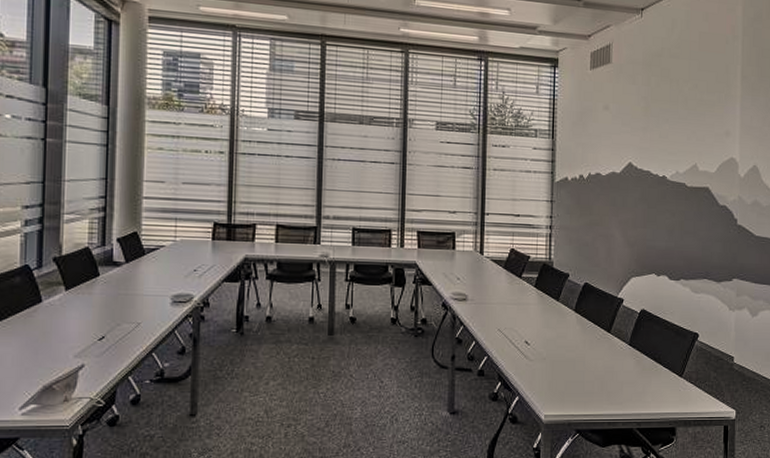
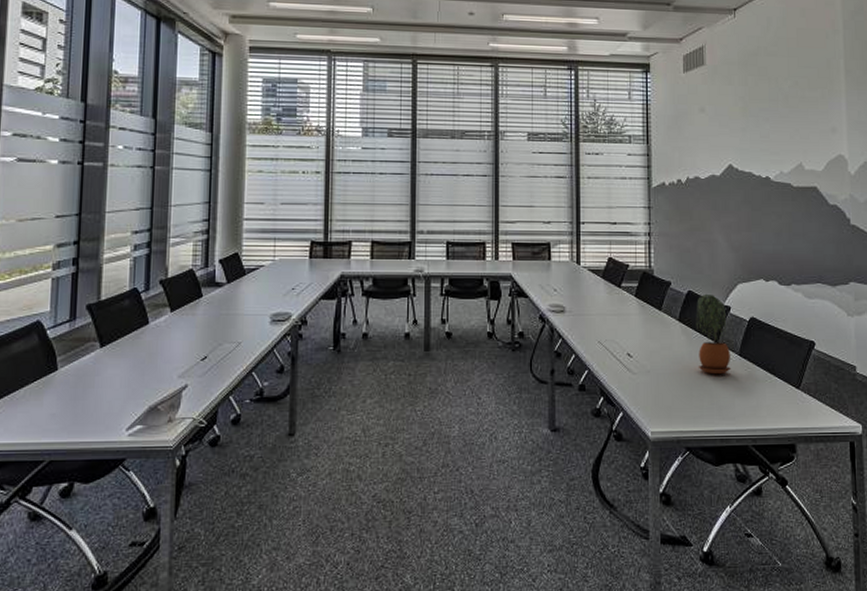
potted plant: none [590,286,622,363] -> present [695,293,732,375]

